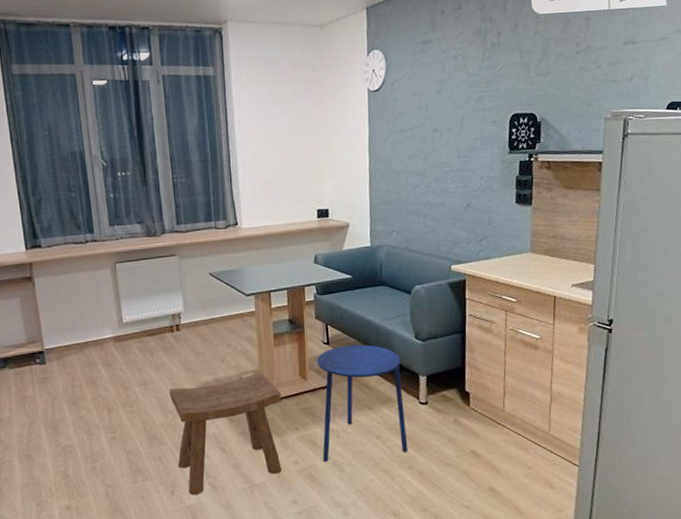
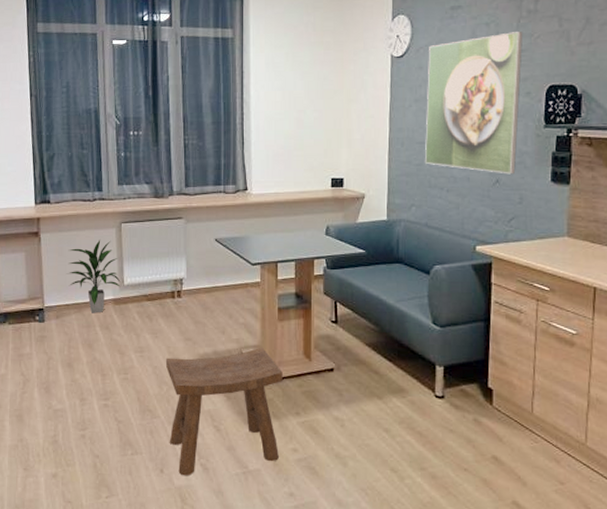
indoor plant: none [64,280,120,352] -> present [66,240,121,313]
side table: present [317,344,408,461] -> none [323,325,420,452]
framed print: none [402,64,488,199] -> present [425,32,523,175]

